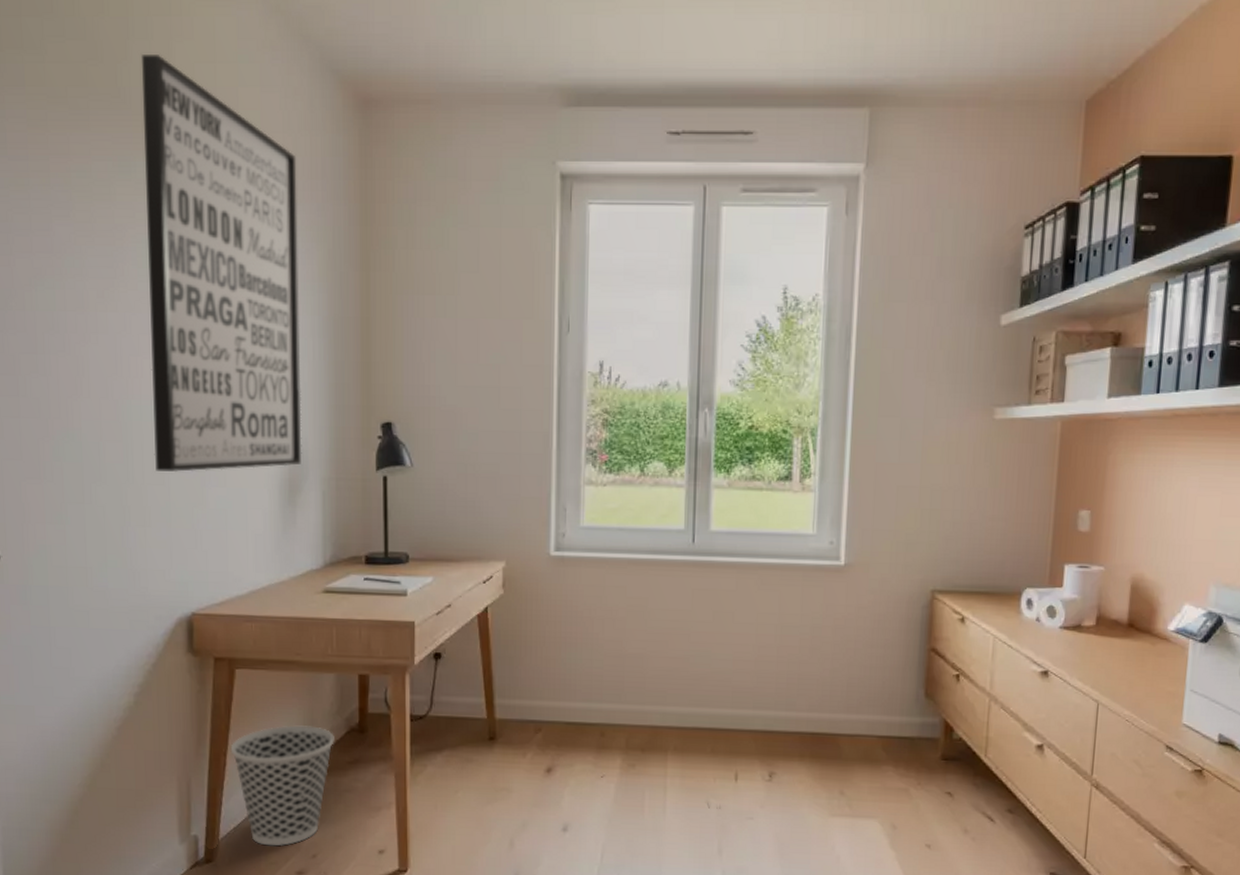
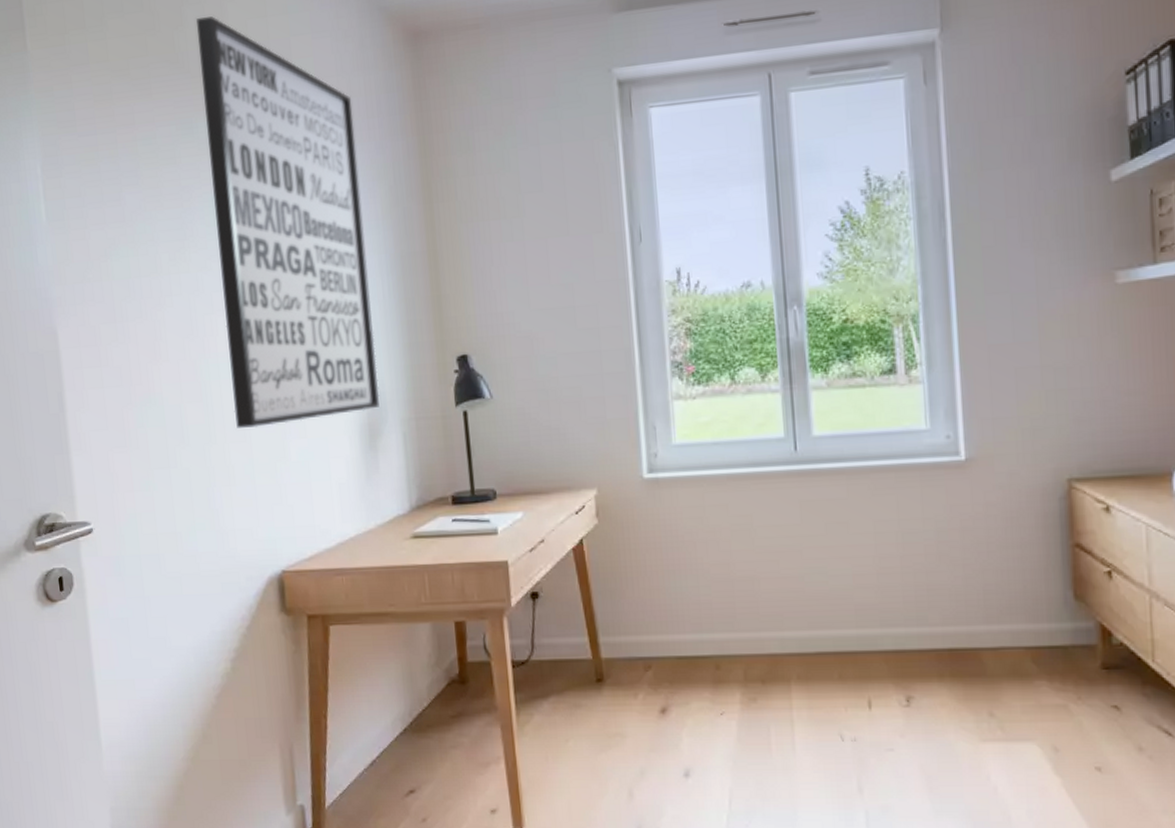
wastebasket: present [230,725,334,846] -> none [330,680,435,812]

